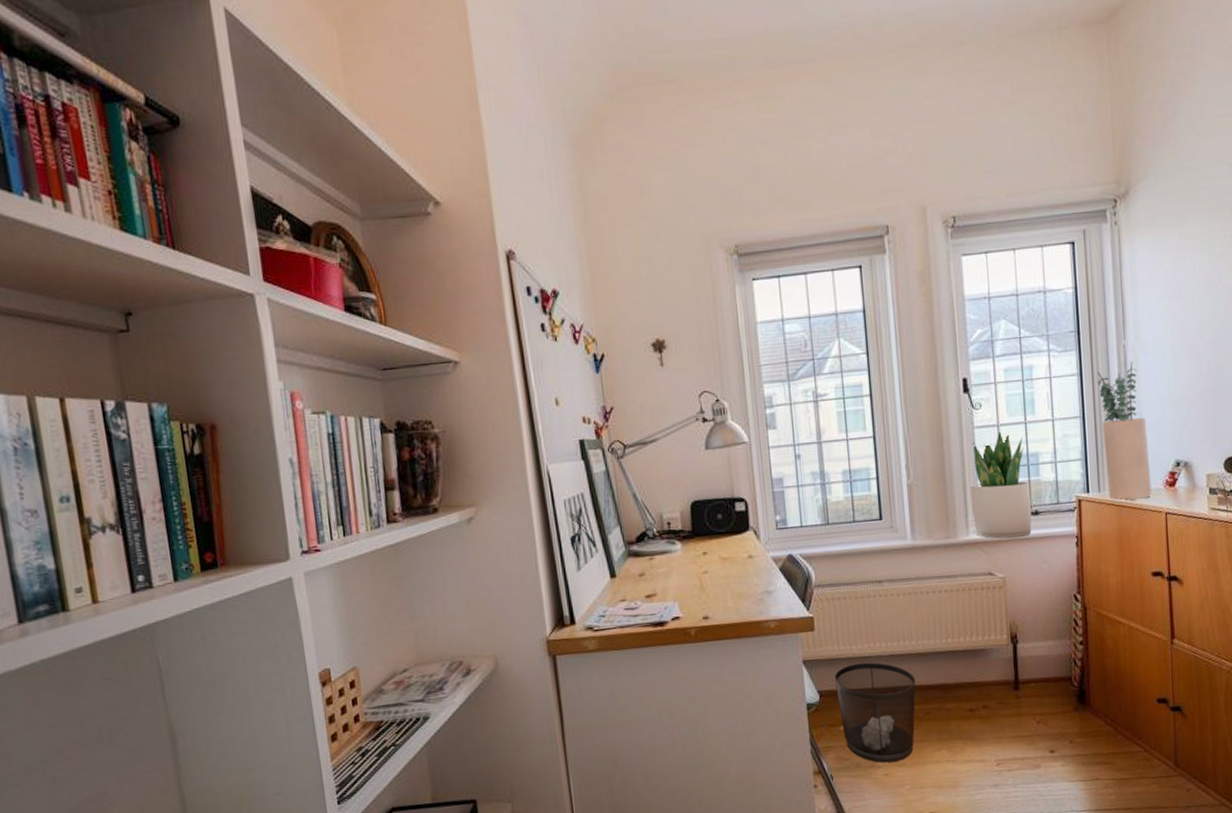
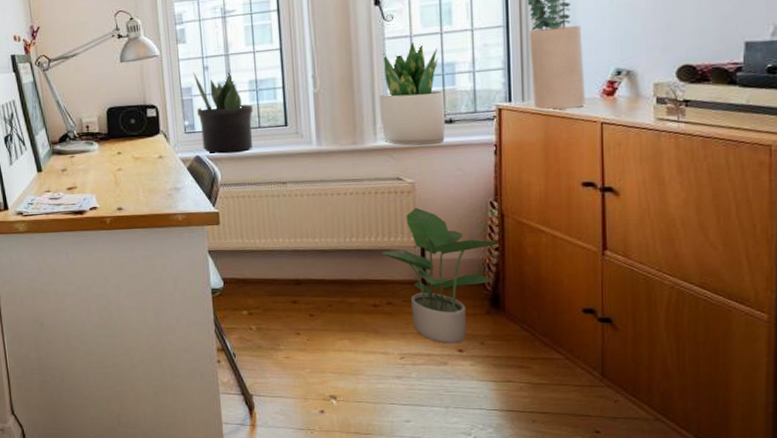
planter: none [784,459,848,552] -> present [193,70,254,155]
waste bin: present [834,662,916,763] -> none [238,255,318,347]
potted plant: none [976,603,1083,746] -> present [381,207,499,344]

